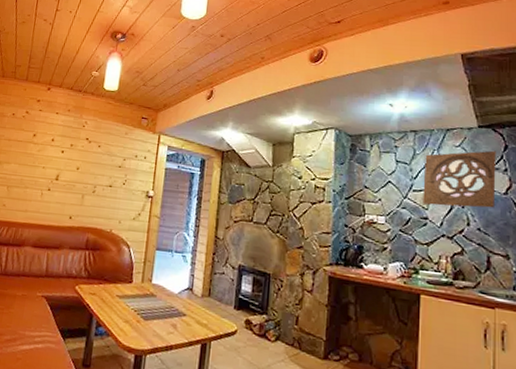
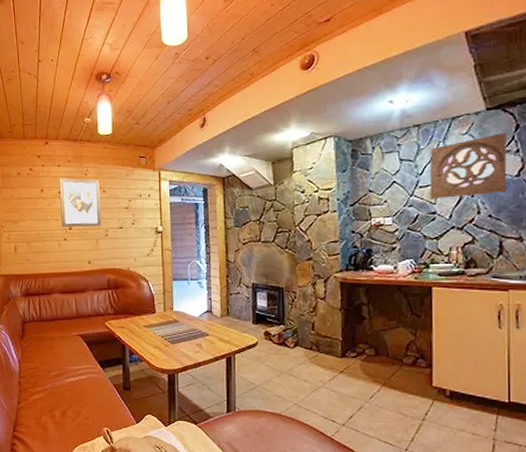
wall art: none [48,126,97,182] -> present [59,178,101,228]

